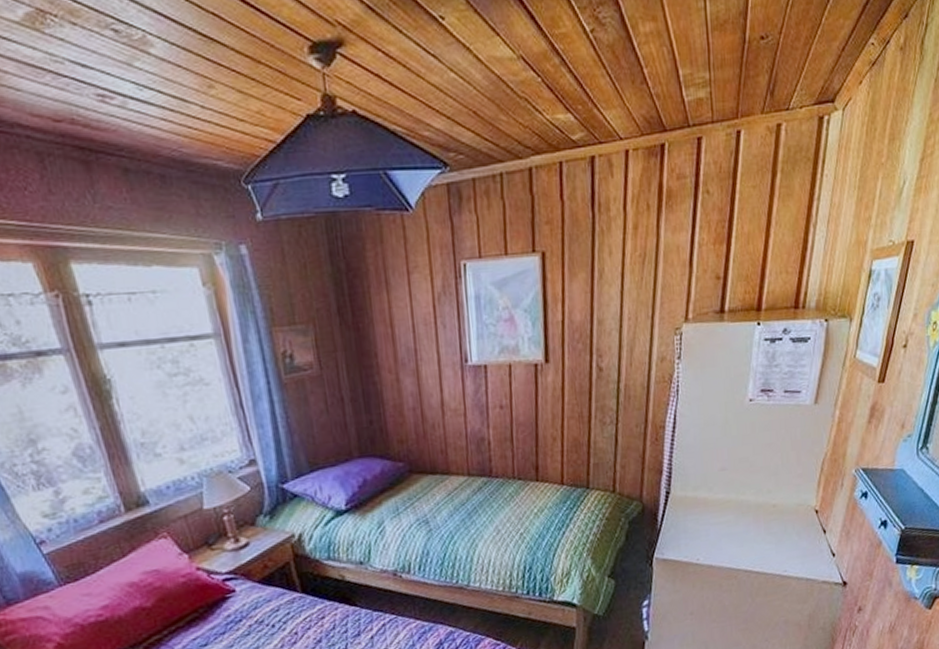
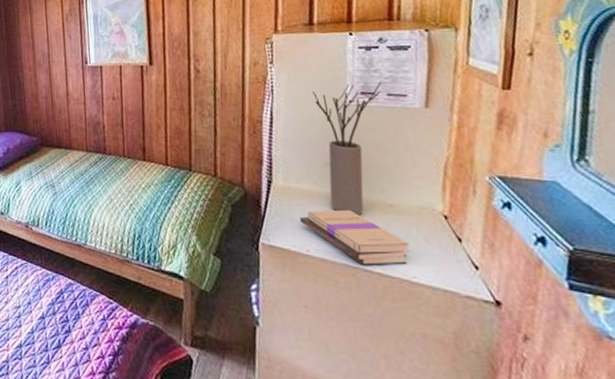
books: none [693,514,785,567] -> present [299,210,410,265]
vase: none [717,377,781,519] -> present [313,81,382,216]

